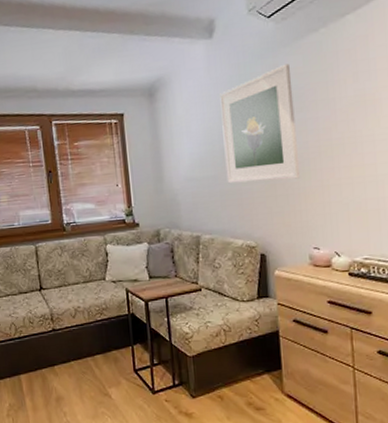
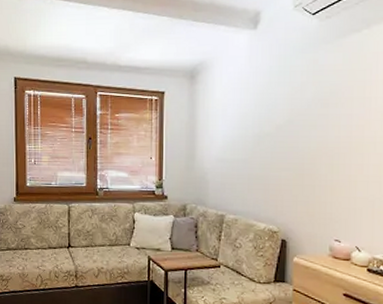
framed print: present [219,63,299,184] -> none [256,60,330,171]

